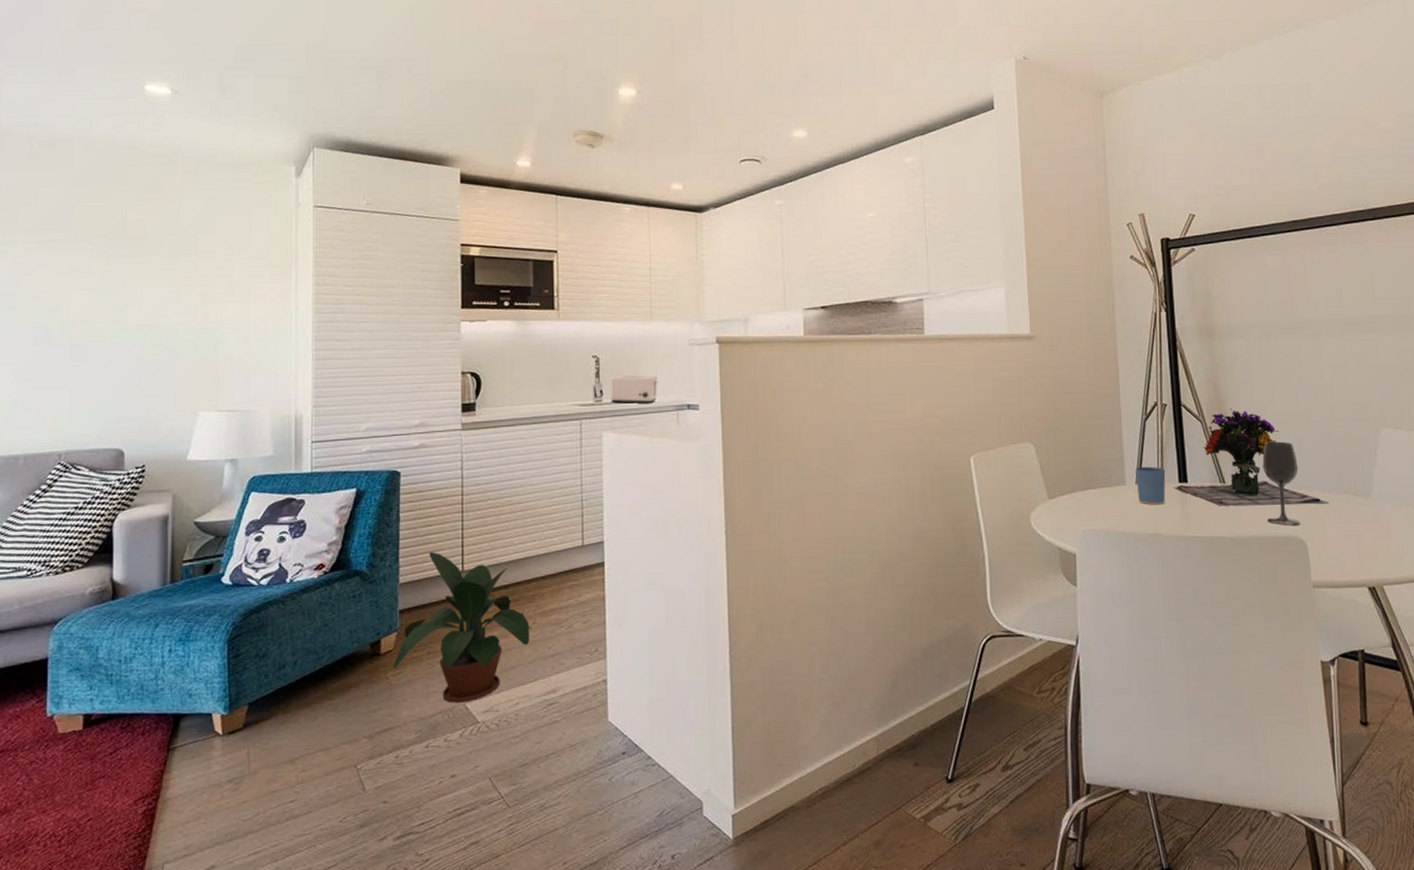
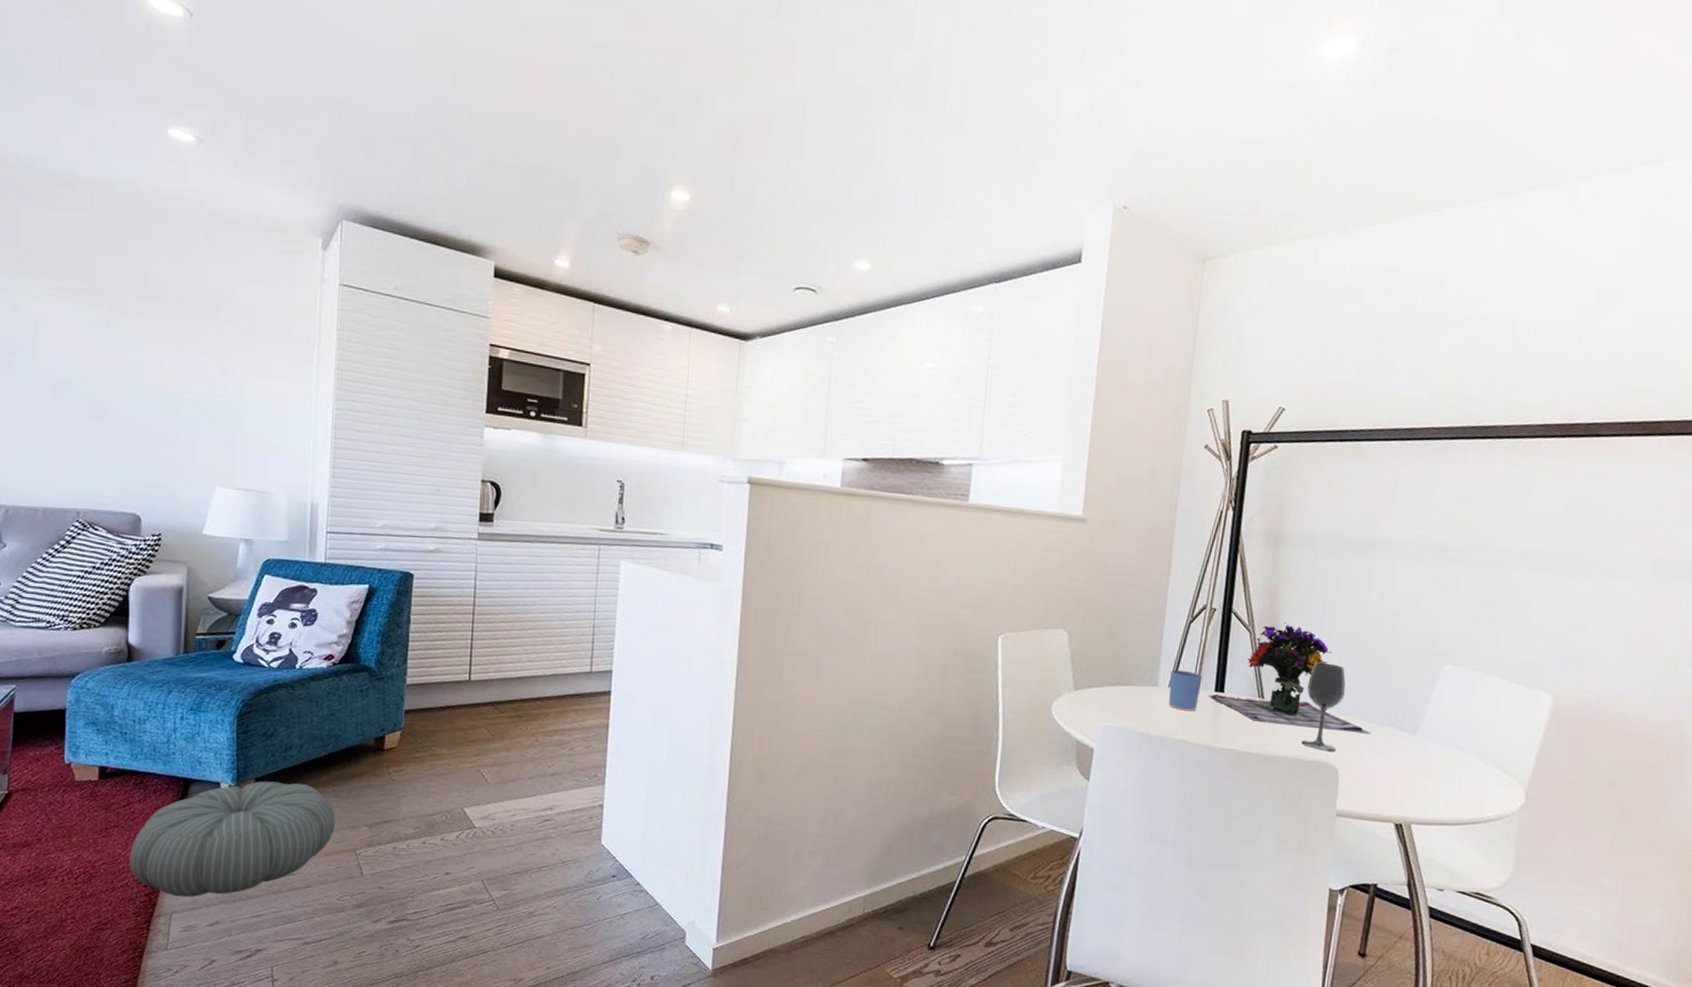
pouf: none [117,701,334,845] -> present [129,781,335,898]
potted plant: present [394,552,531,703] -> none [396,658,533,807]
toaster: present [610,374,659,404] -> none [632,503,684,538]

